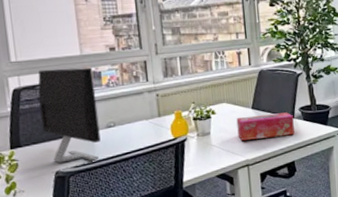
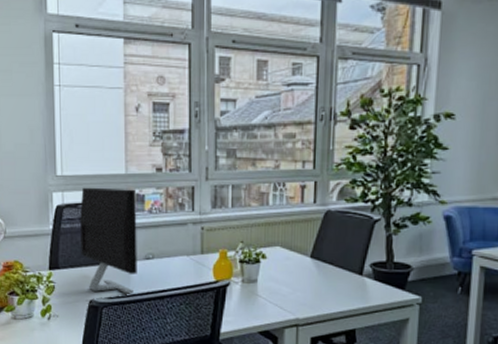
tissue box: present [236,112,295,141] -> none [289,265,361,297]

